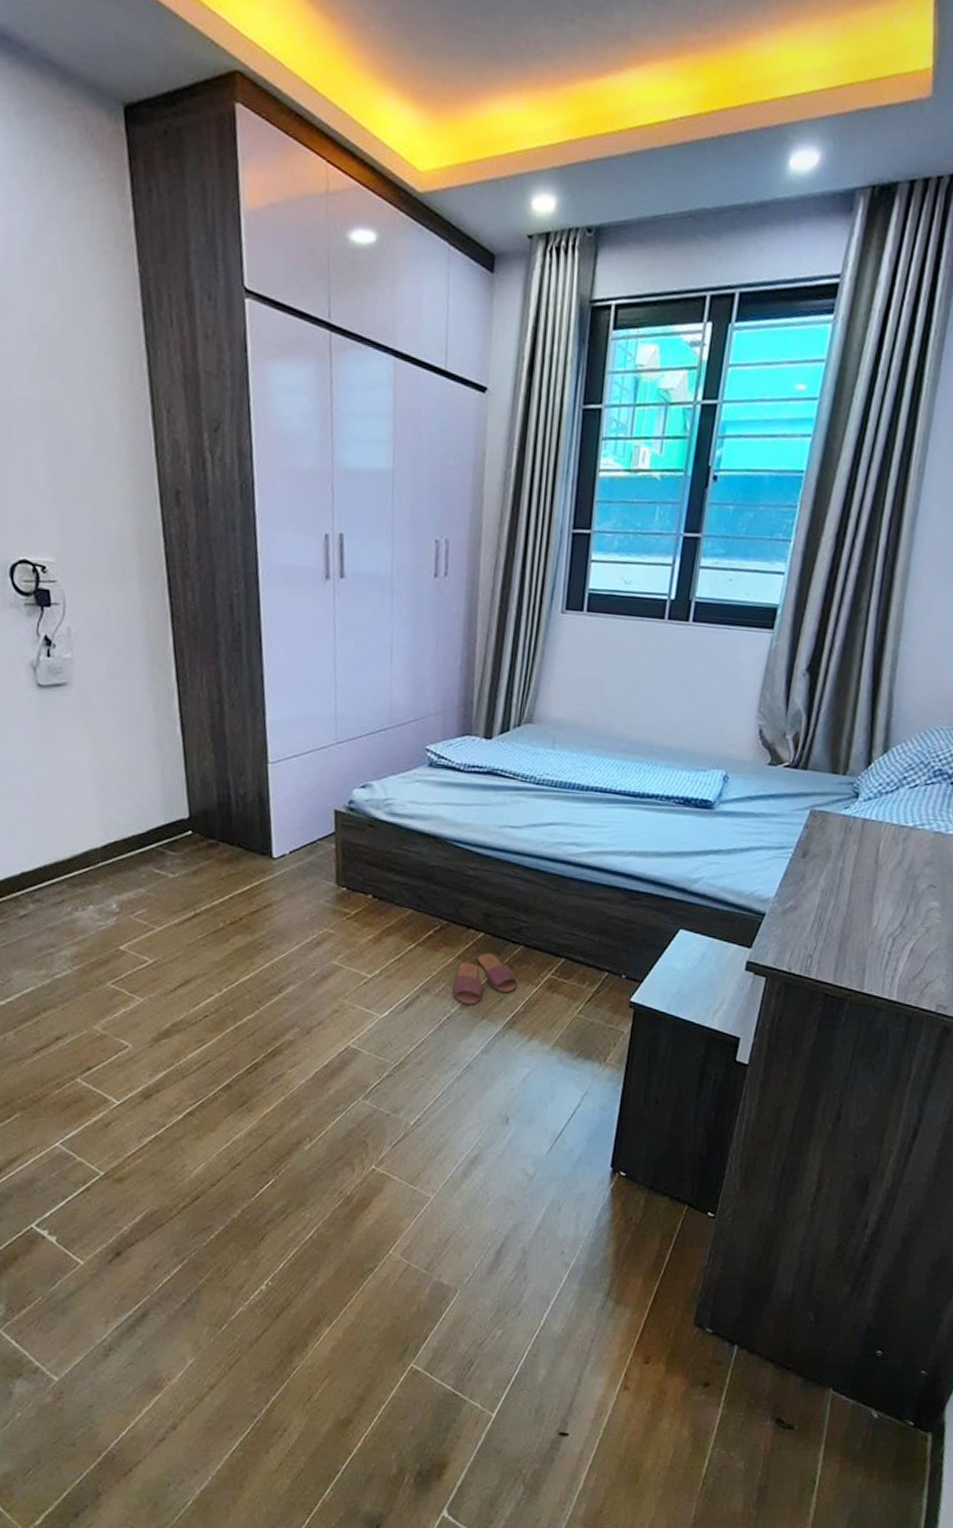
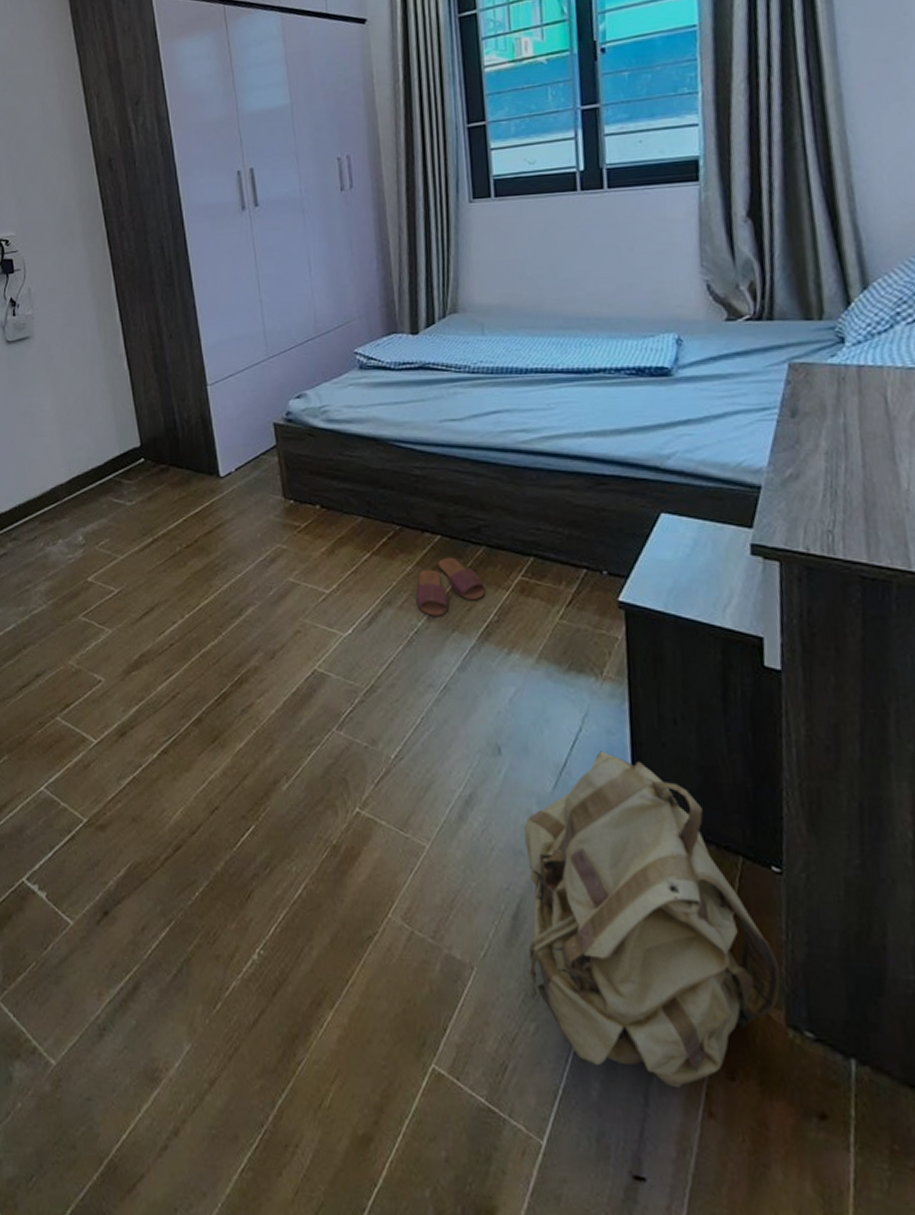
backpack: none [501,1123,698,1372] -> present [524,751,781,1089]

